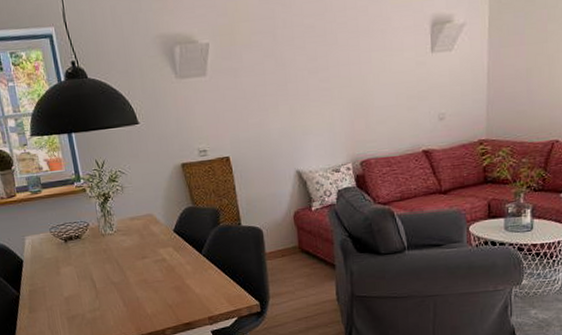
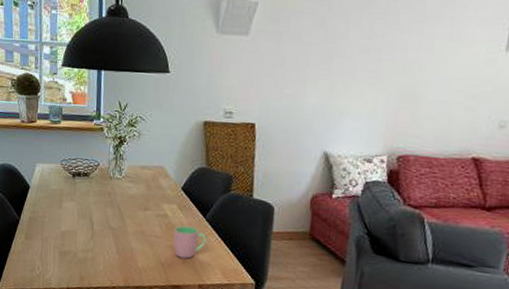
cup: none [174,264,207,297] -> present [173,225,207,260]

